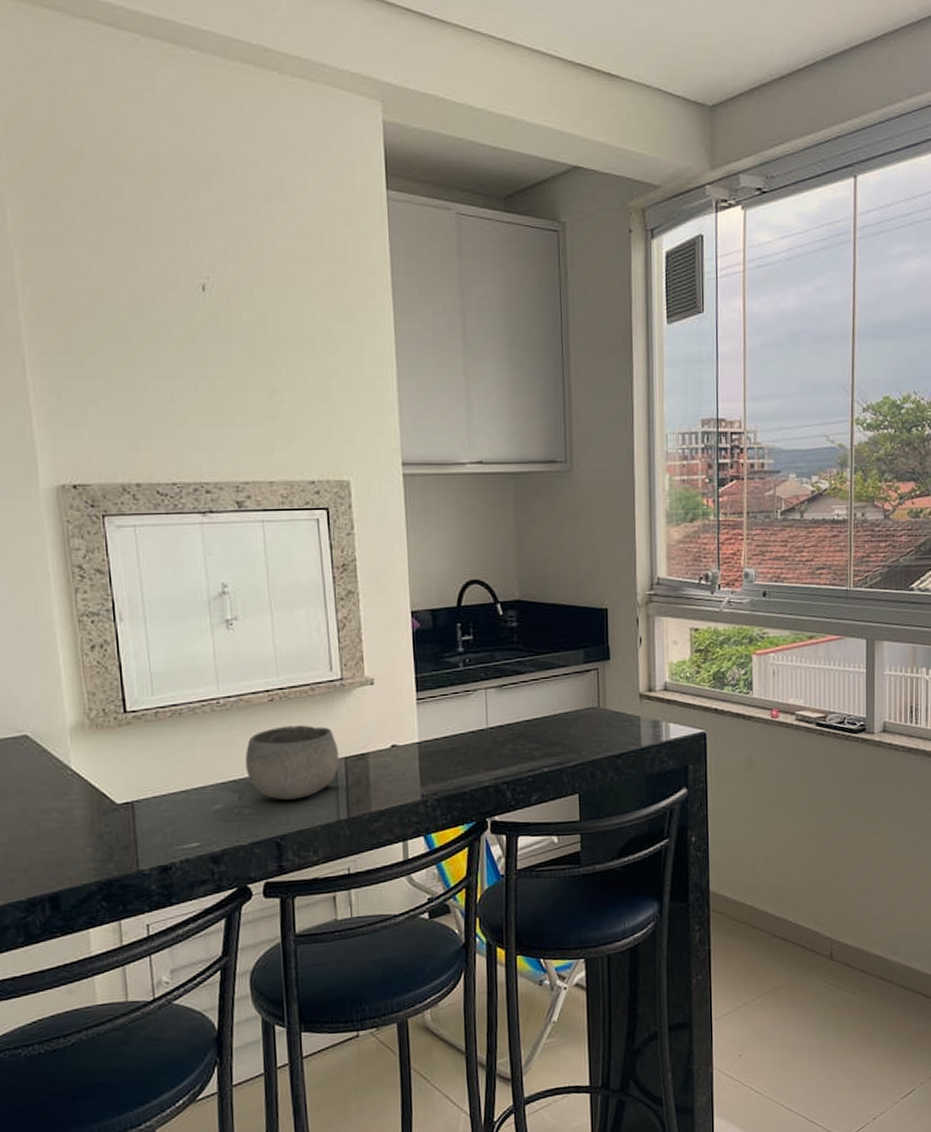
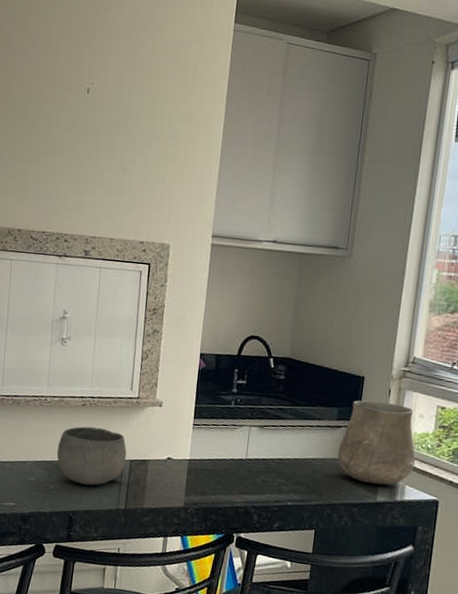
ceramic cup: none [590,633,676,729] -> present [337,400,416,485]

